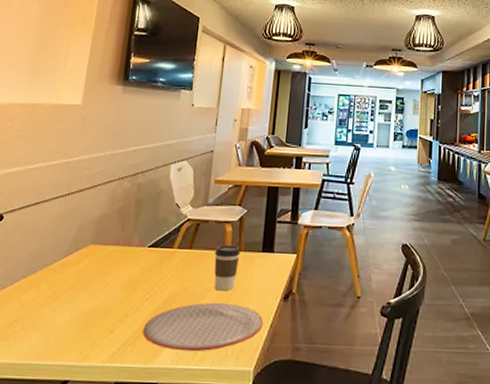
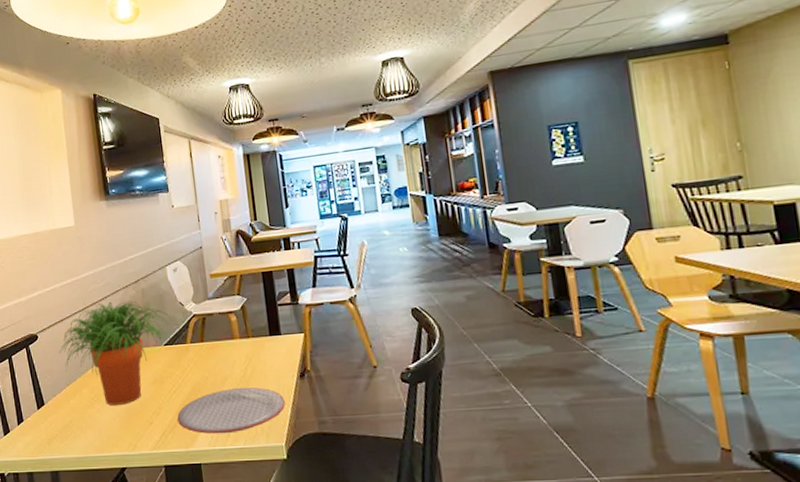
potted plant: none [23,191,164,307] -> present [58,300,172,405]
coffee cup: present [214,245,241,291] -> none [225,333,251,377]

